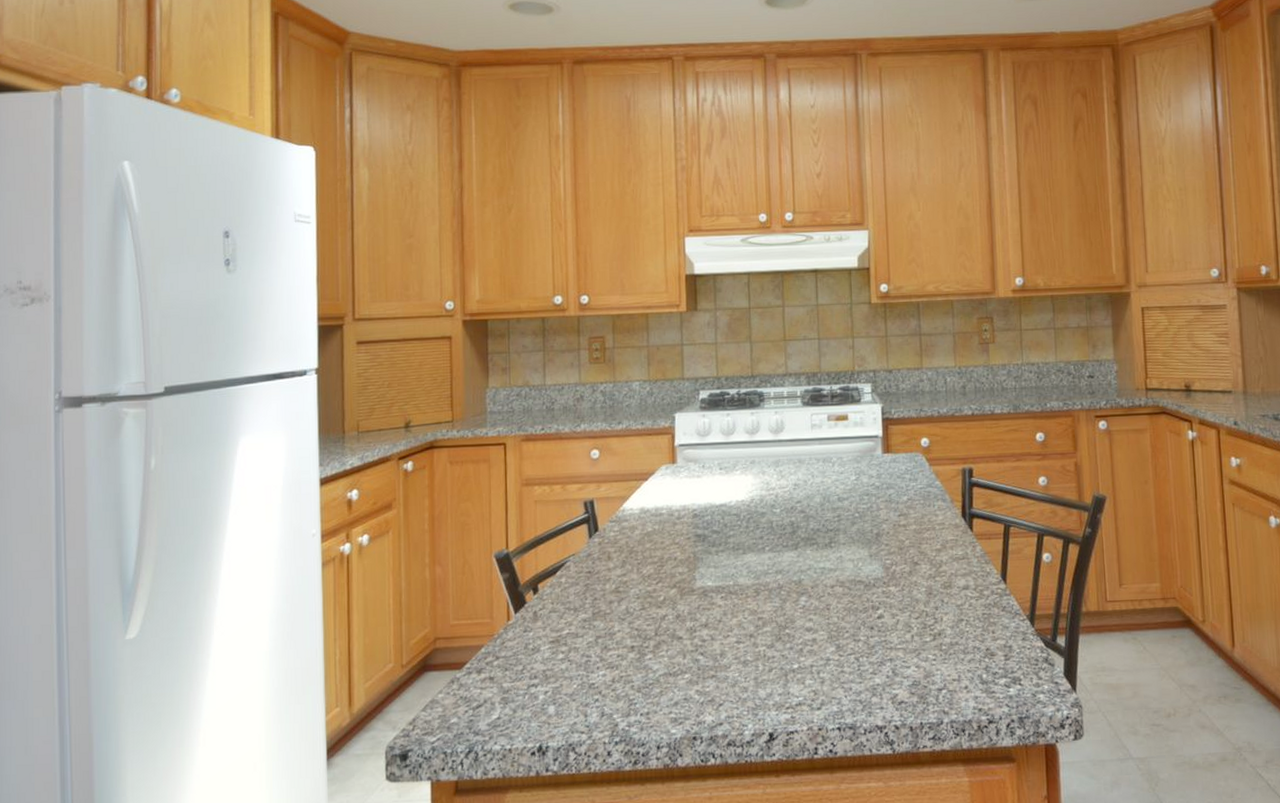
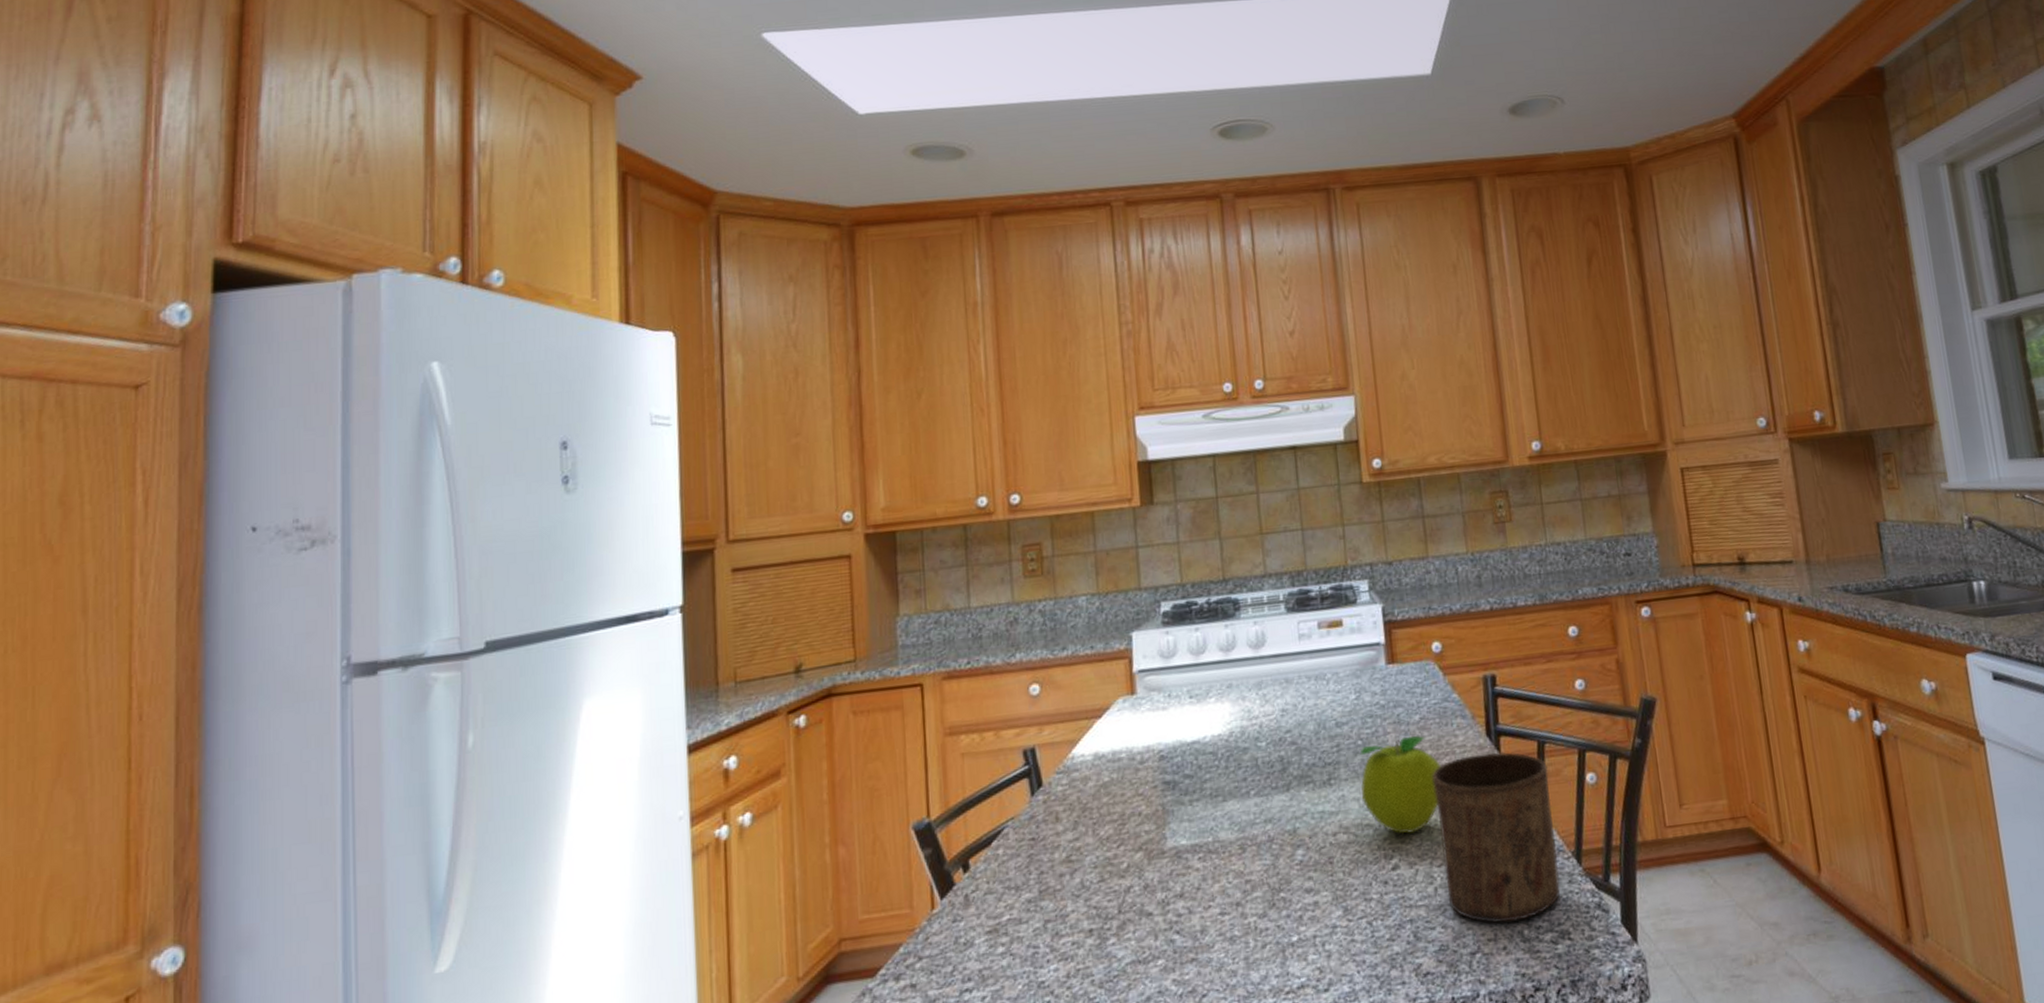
fruit: none [856,512,923,591] -> present [1359,735,1441,834]
cup: none [915,531,1015,667] -> present [1432,752,1561,923]

